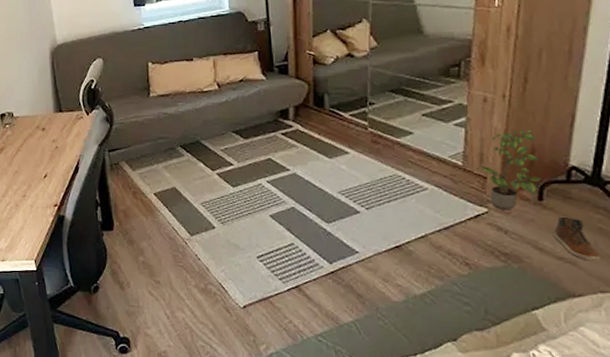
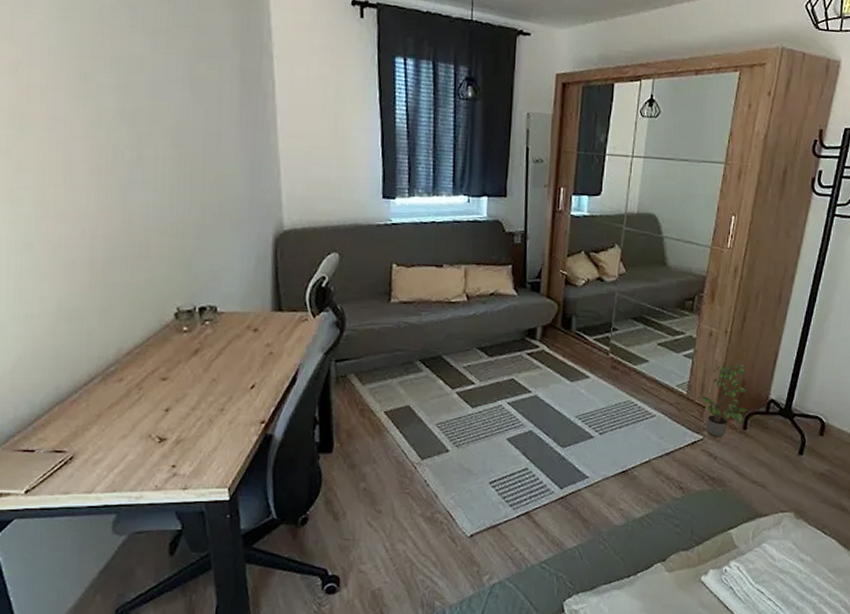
boot: present [553,216,601,261] -> none [751,444,784,484]

